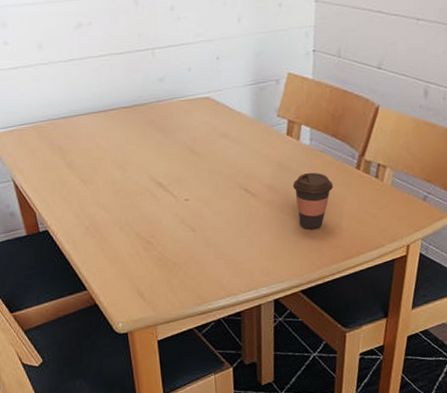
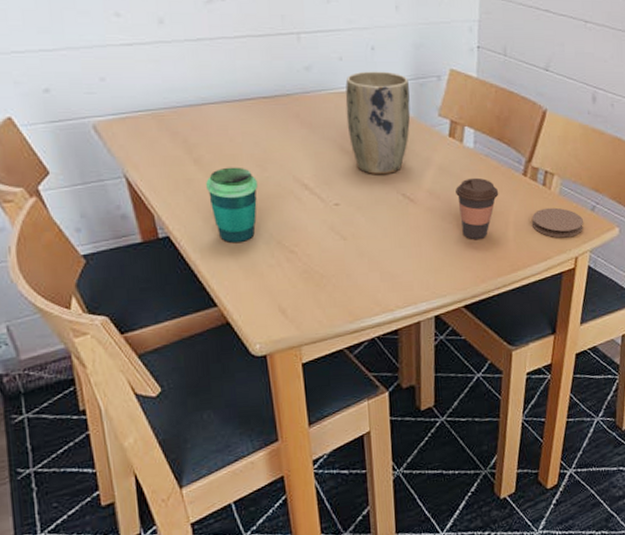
cup: none [77,169,120,236] -> present [206,167,259,244]
plant pot: none [193,78,252,173] -> present [345,71,411,175]
coaster: none [364,198,416,227] -> present [531,207,584,238]

